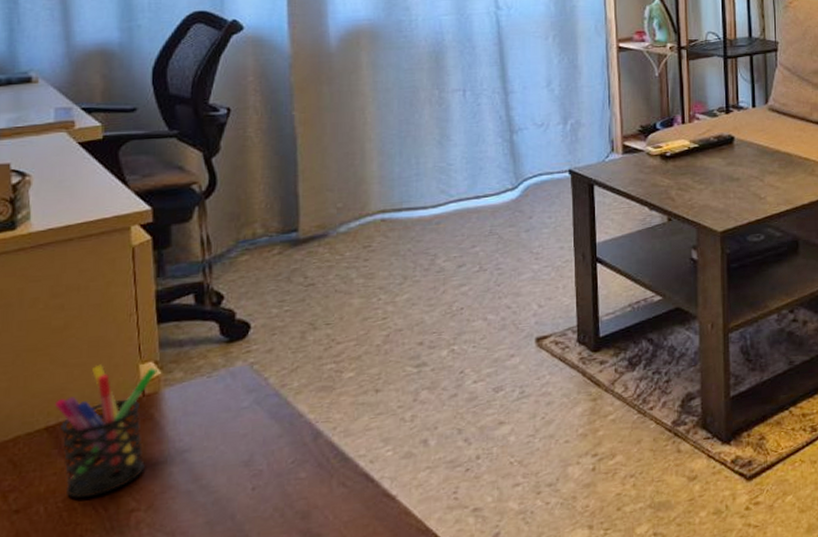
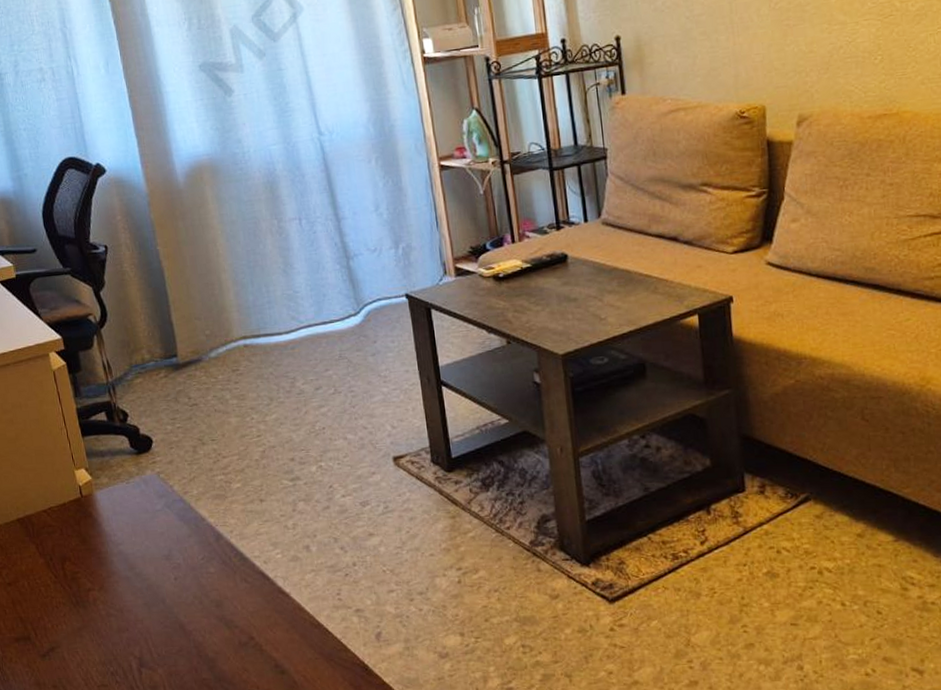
pen holder: present [55,364,157,498] -> none [20,469,93,577]

